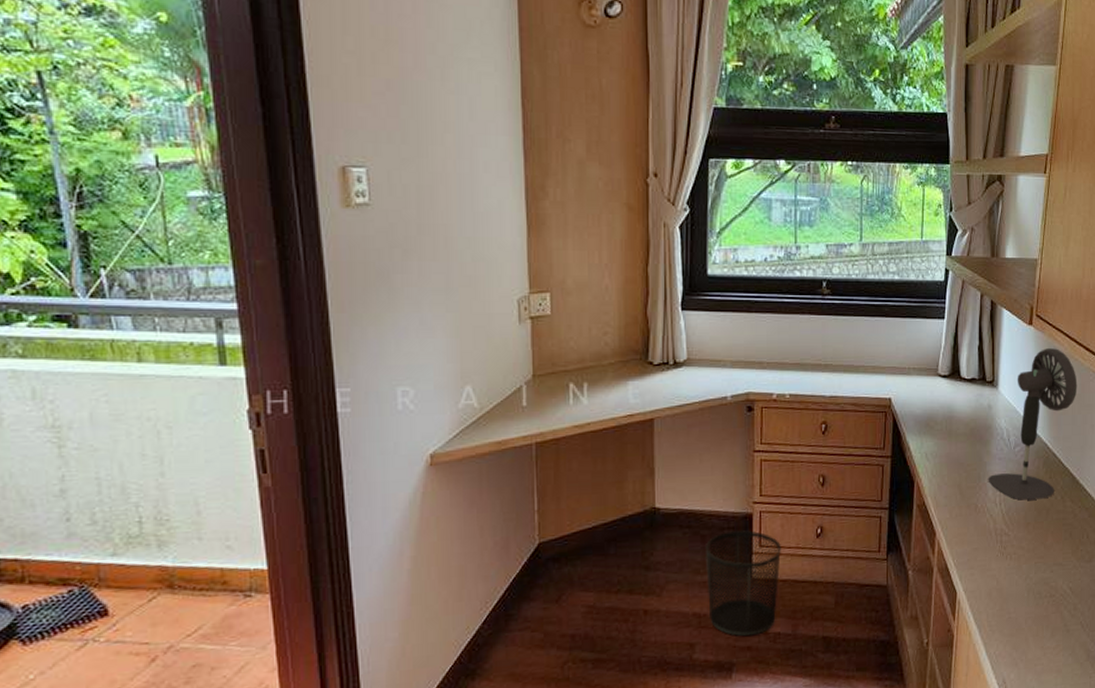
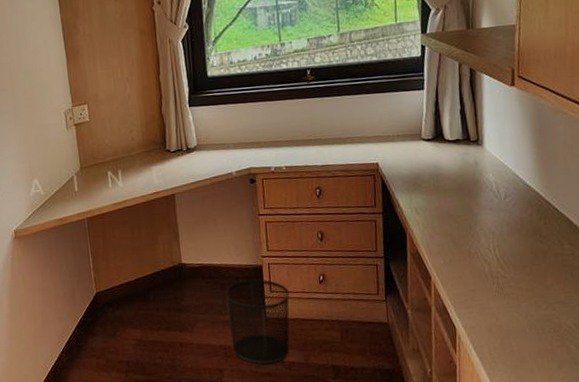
standing fan: present [988,348,1078,500] -> none [479,104,569,245]

